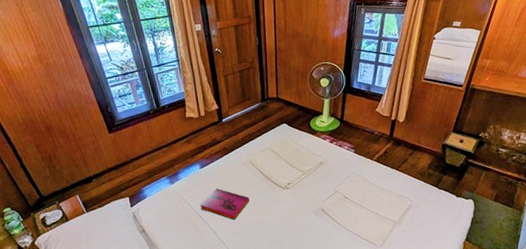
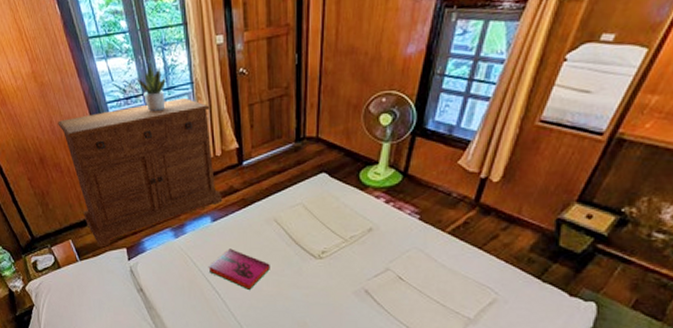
sideboard: none [63,72,208,199] -> present [58,97,223,248]
potted plant: none [131,46,157,84] -> present [136,63,166,111]

